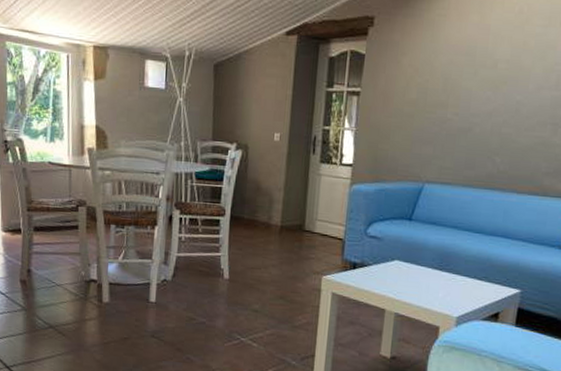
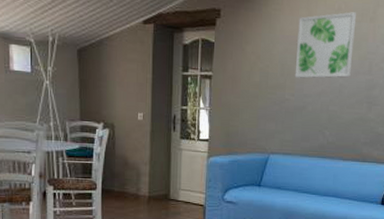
wall art: none [459,15,543,95] -> present [294,12,357,79]

